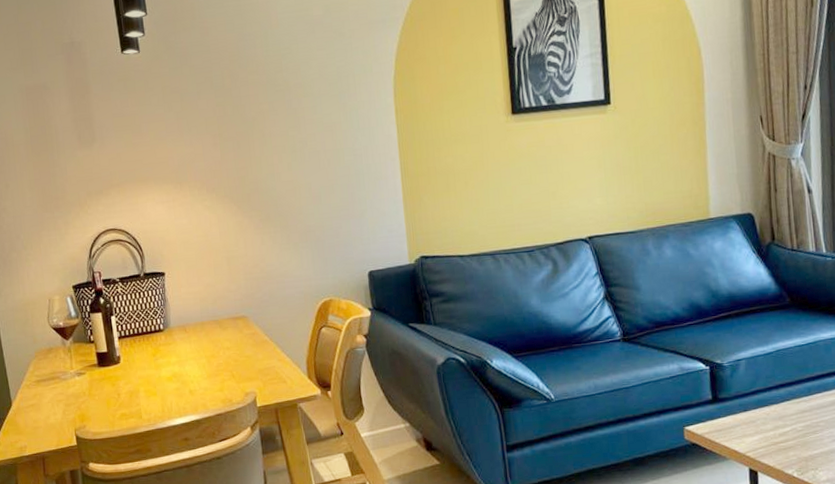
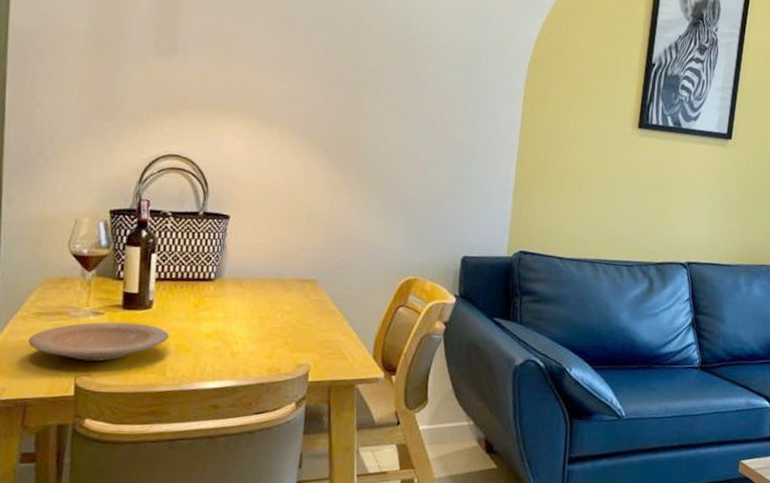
plate: none [34,377,139,415] -> present [28,322,170,362]

